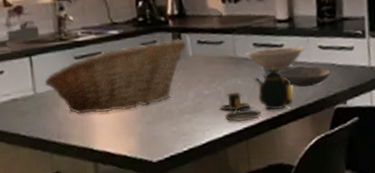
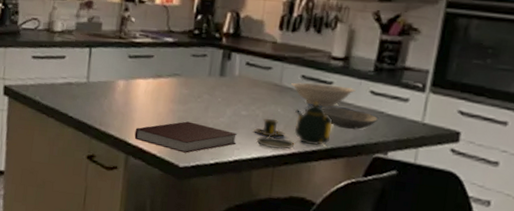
fruit basket: present [44,39,186,114] -> none [97,55,235,114]
notebook: none [98,113,206,147] -> present [134,121,238,153]

